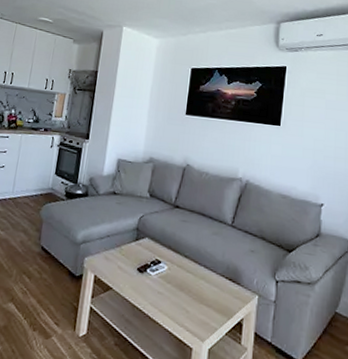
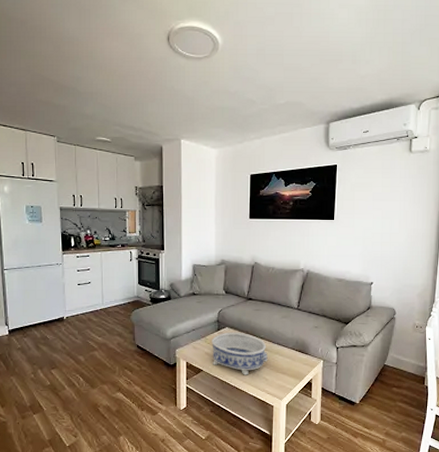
decorative bowl: none [125,243,192,303] -> present [212,332,268,375]

